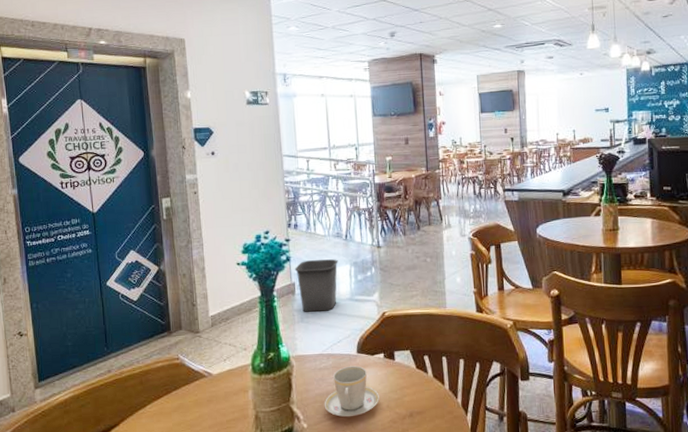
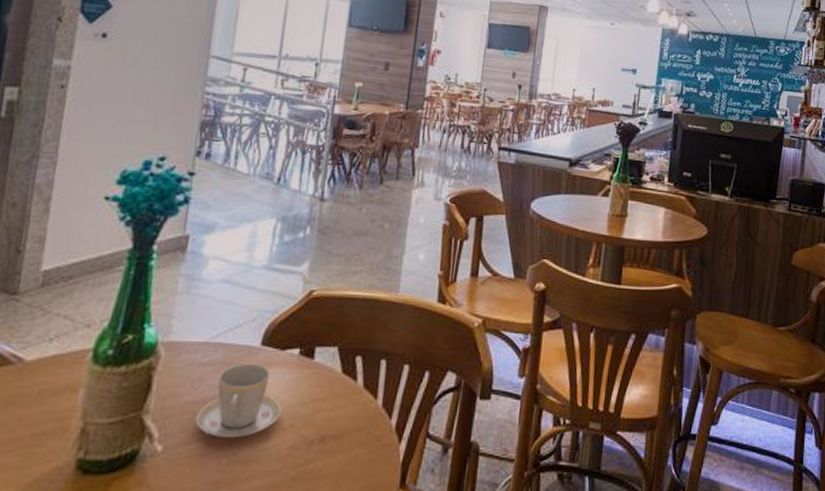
waste bin: present [294,259,338,312] -> none [192,206,261,281]

